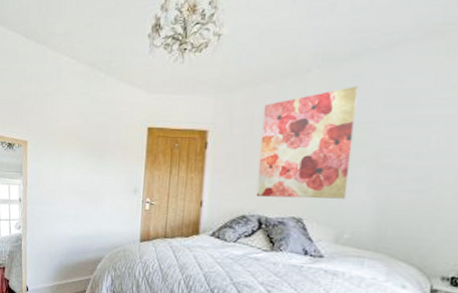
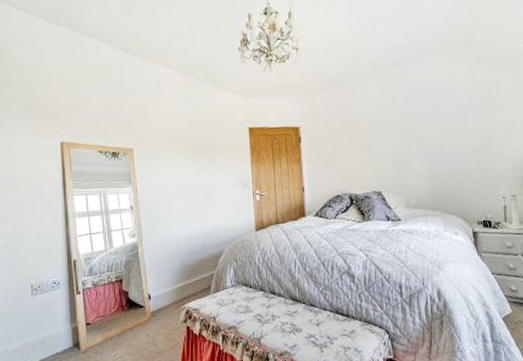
wall art: present [256,86,358,199] -> none [339,87,409,179]

